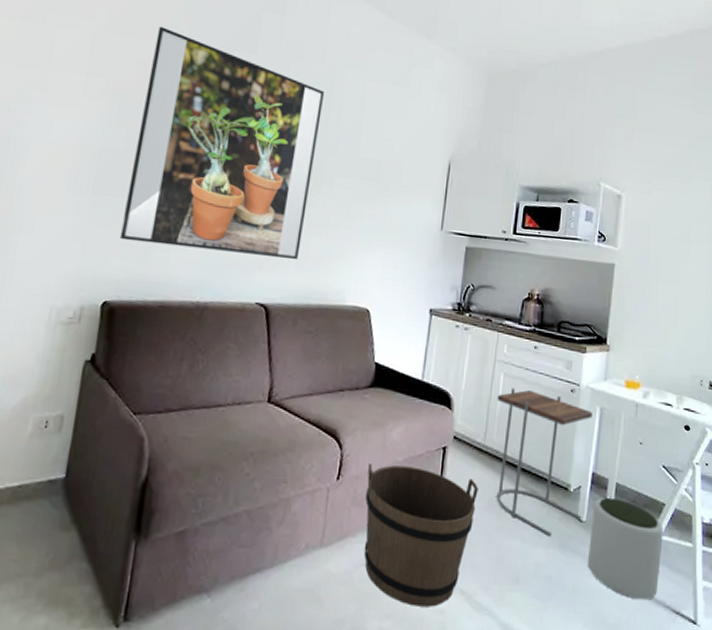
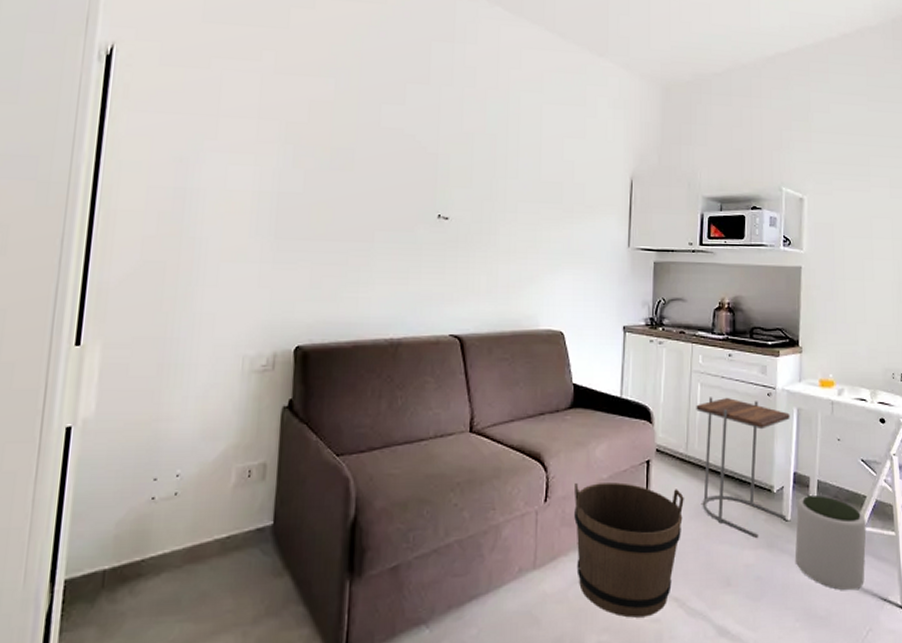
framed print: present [119,26,325,260] -> none [306,64,502,289]

